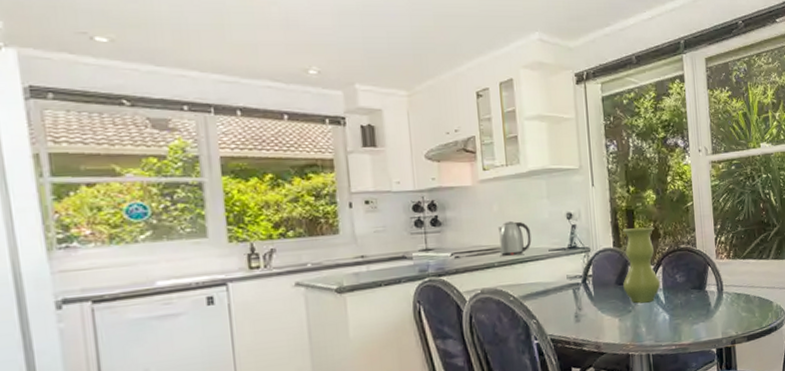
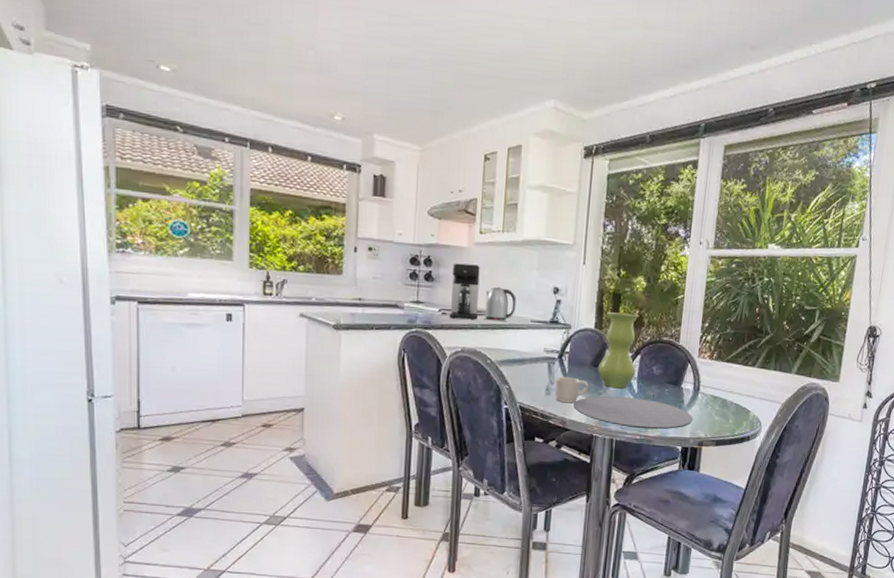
coffee maker: none [458,202,494,262] -> present [449,263,480,321]
mug: none [583,299,618,327] -> present [554,376,589,403]
placemat: none [605,308,722,339] -> present [573,395,693,429]

